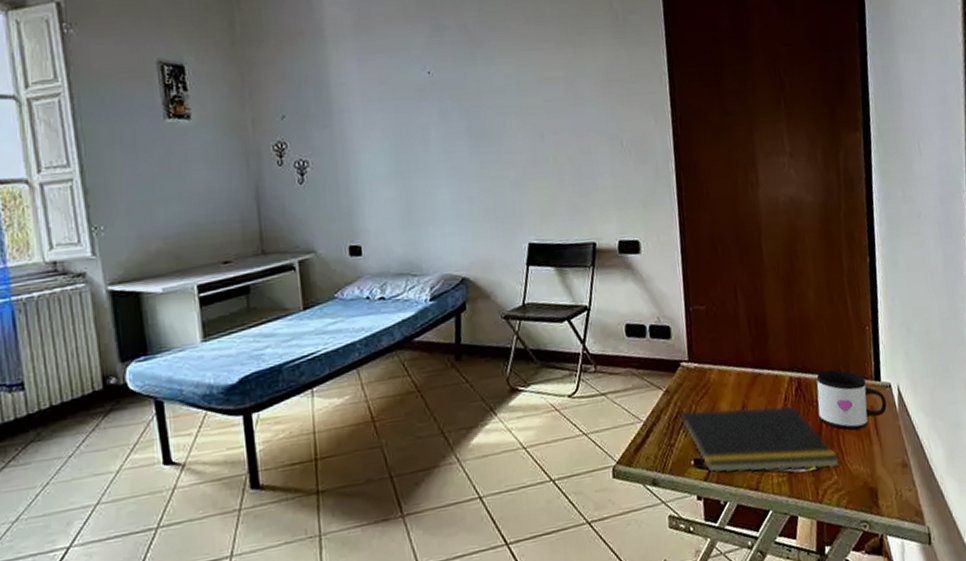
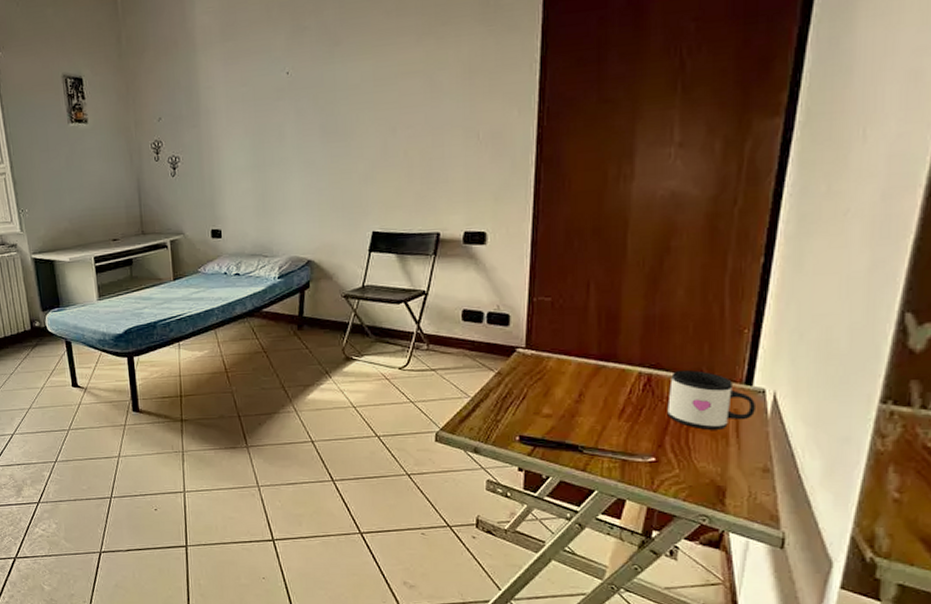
notepad: present [679,405,841,473] -> none [507,393,686,462]

